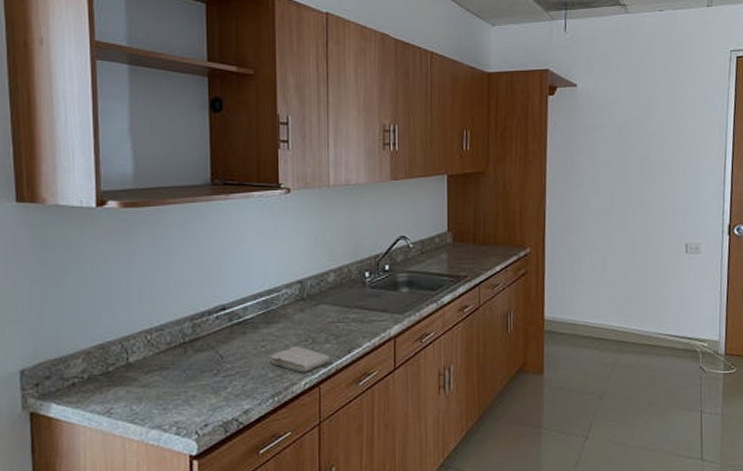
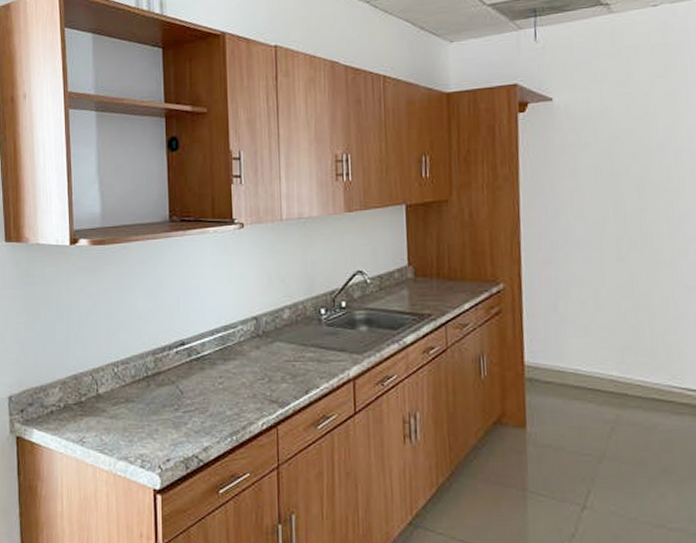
washcloth: present [269,346,331,373] -> none [226,384,288,412]

